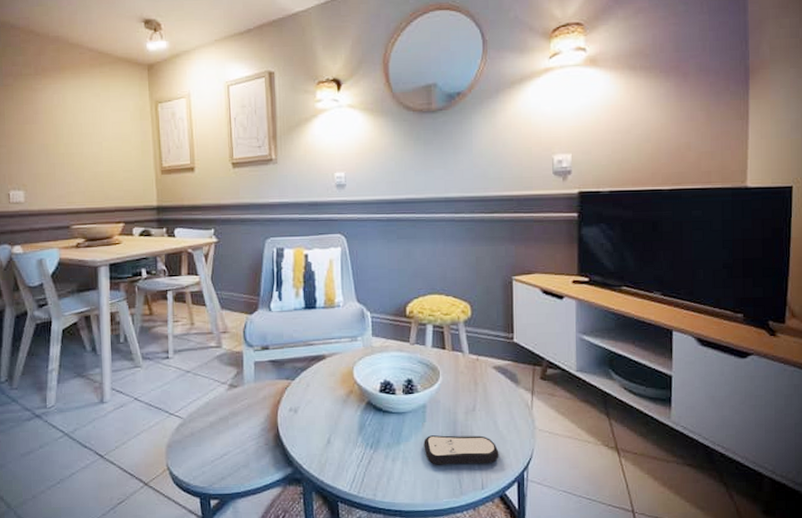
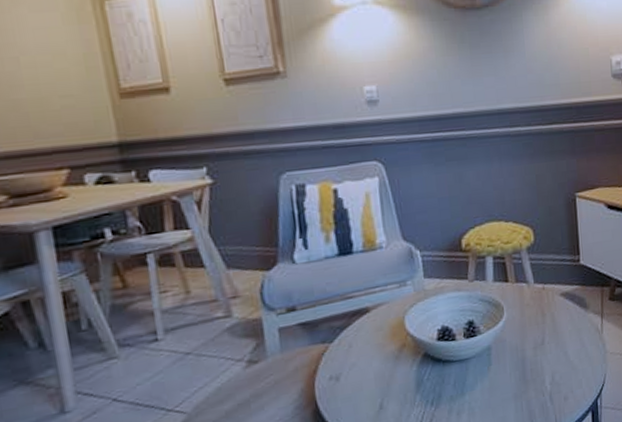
remote control: present [423,435,499,465] -> none [490,369,572,410]

